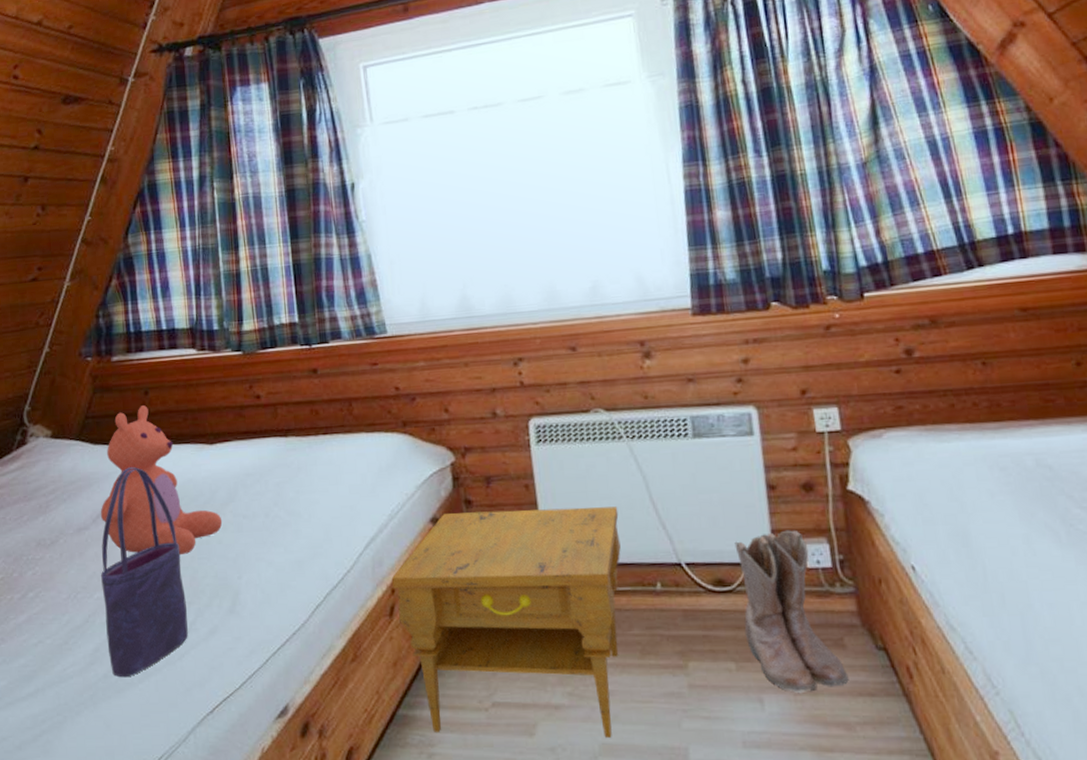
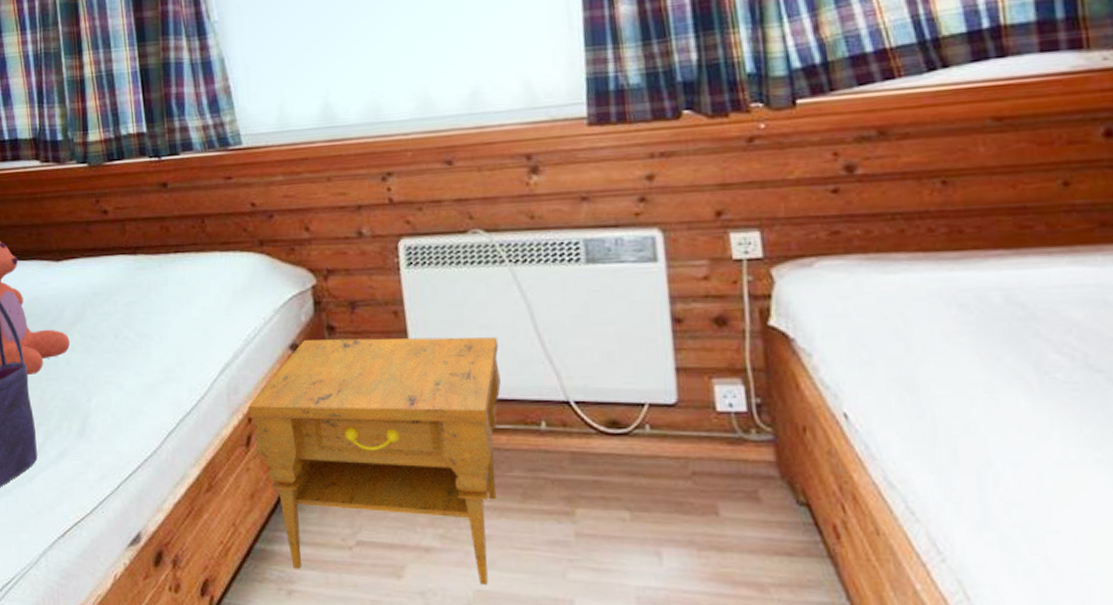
boots: present [734,530,849,693] -> none [632,368,763,548]

